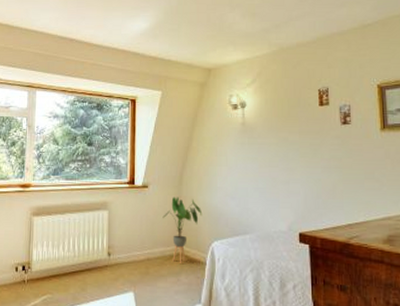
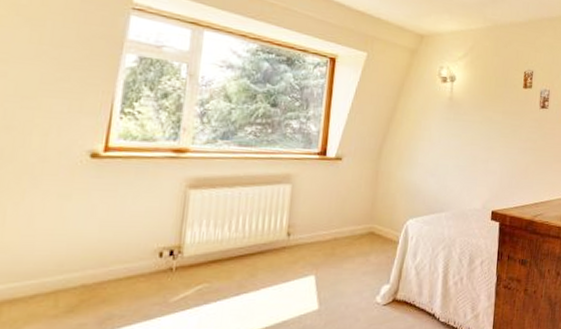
house plant: present [162,197,203,263] -> none [356,171,400,243]

